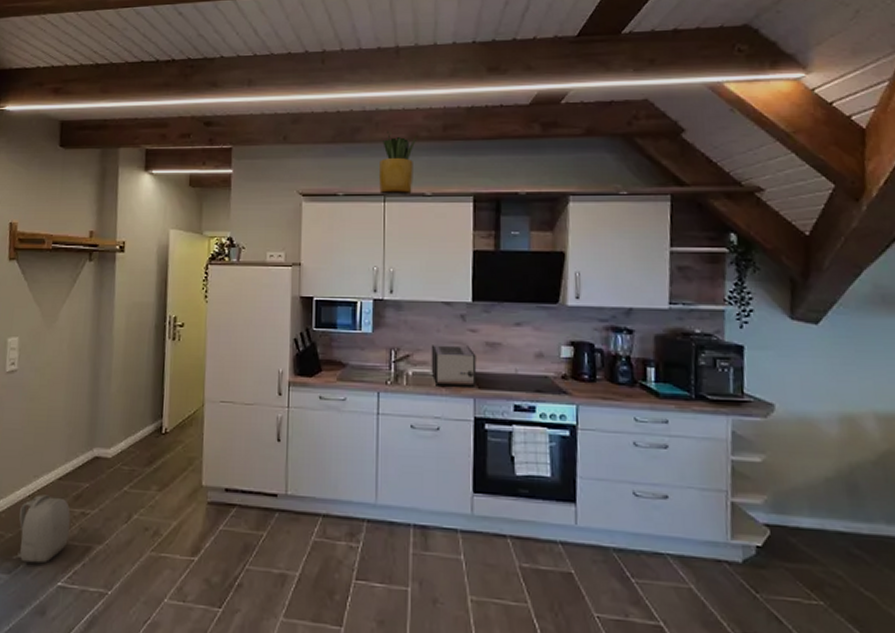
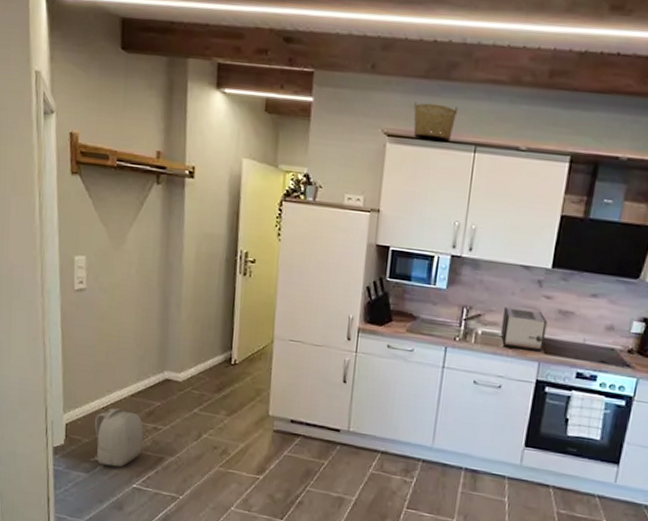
basket: none [325,163,365,197] -> present [413,102,459,144]
planter: present [378,131,418,197] -> none [470,70,520,149]

